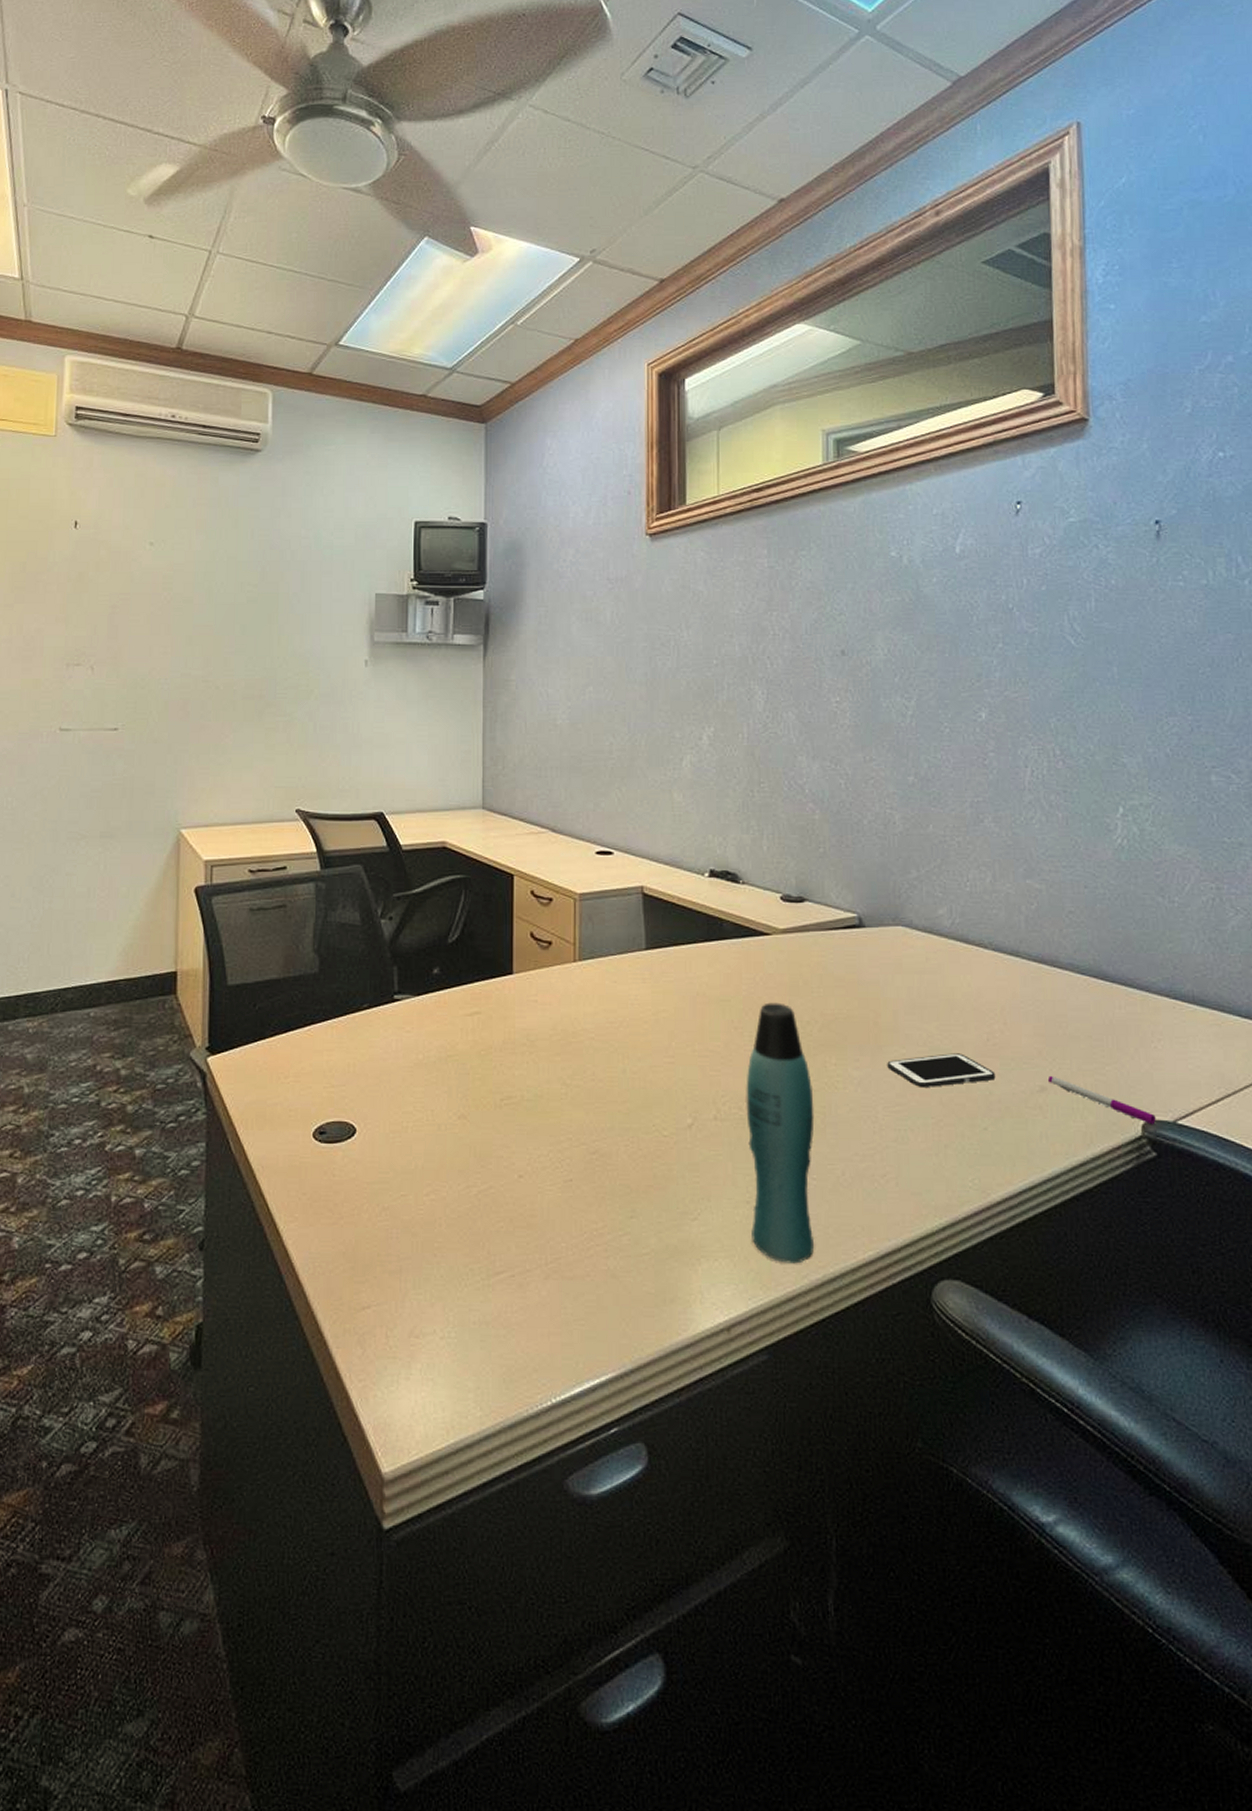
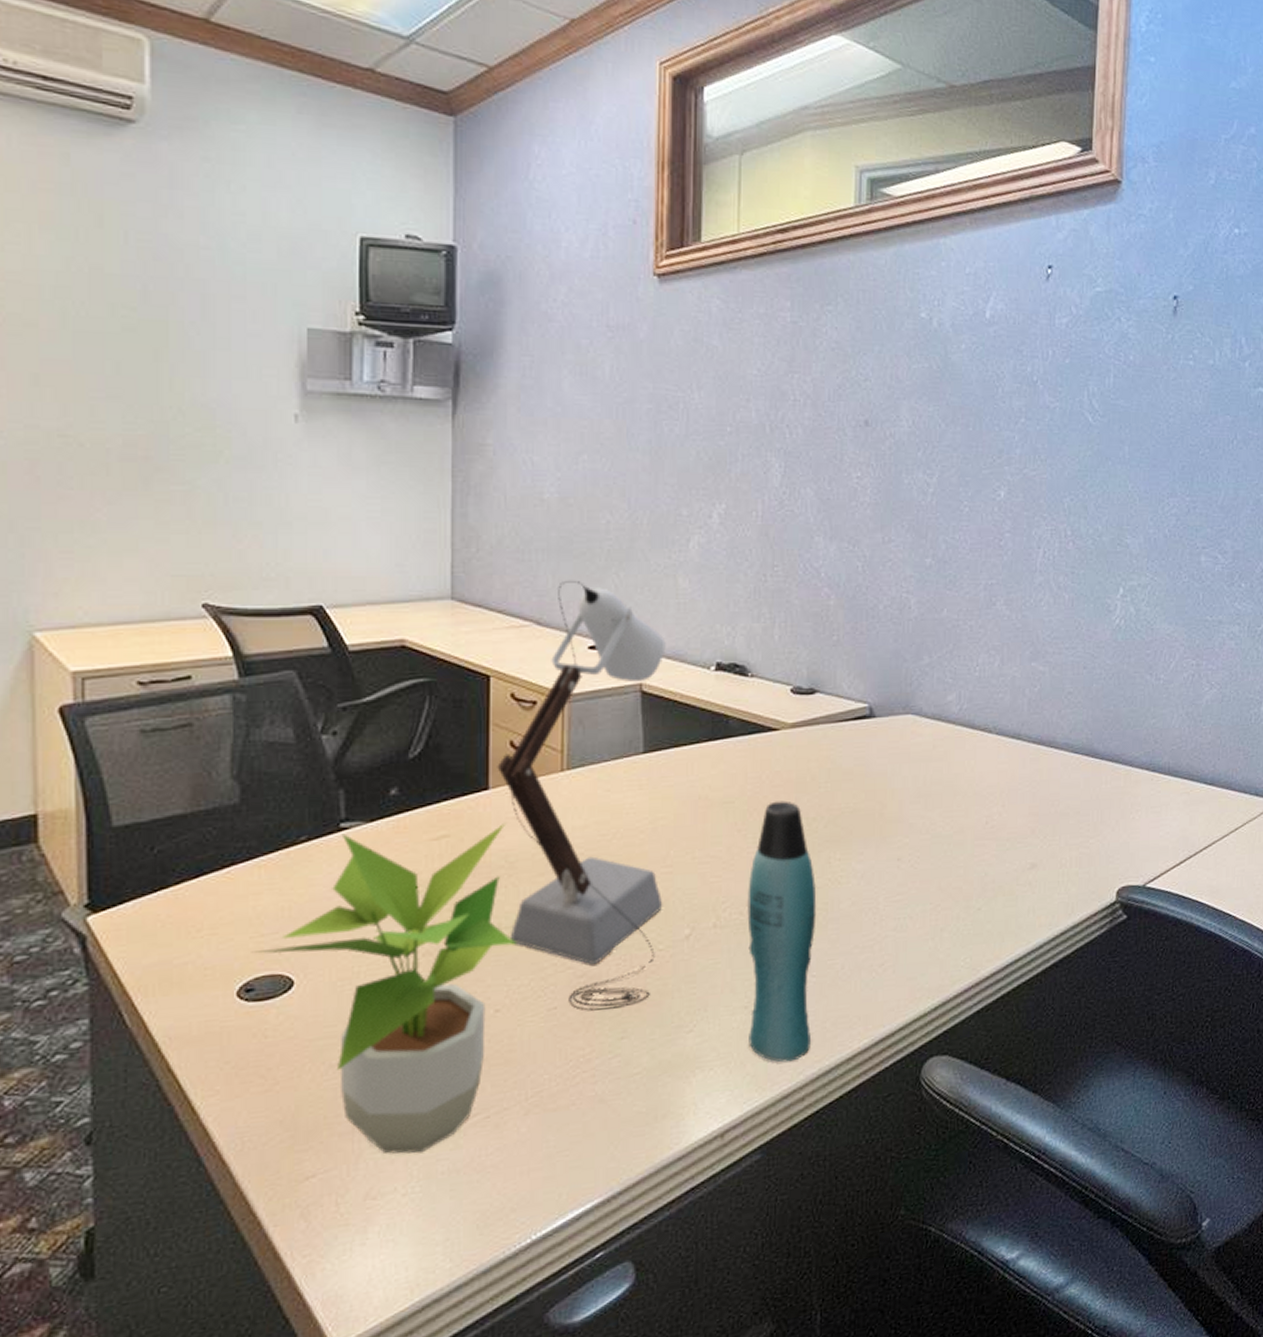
potted plant: none [324,1004,536,1301] -> present [251,823,516,1154]
desk lamp: none [519,793,667,1187] -> present [497,580,666,1011]
cell phone: present [887,1053,996,1087] -> none [890,838,992,875]
pen: present [1047,1075,1156,1125] -> none [1038,852,1129,890]

